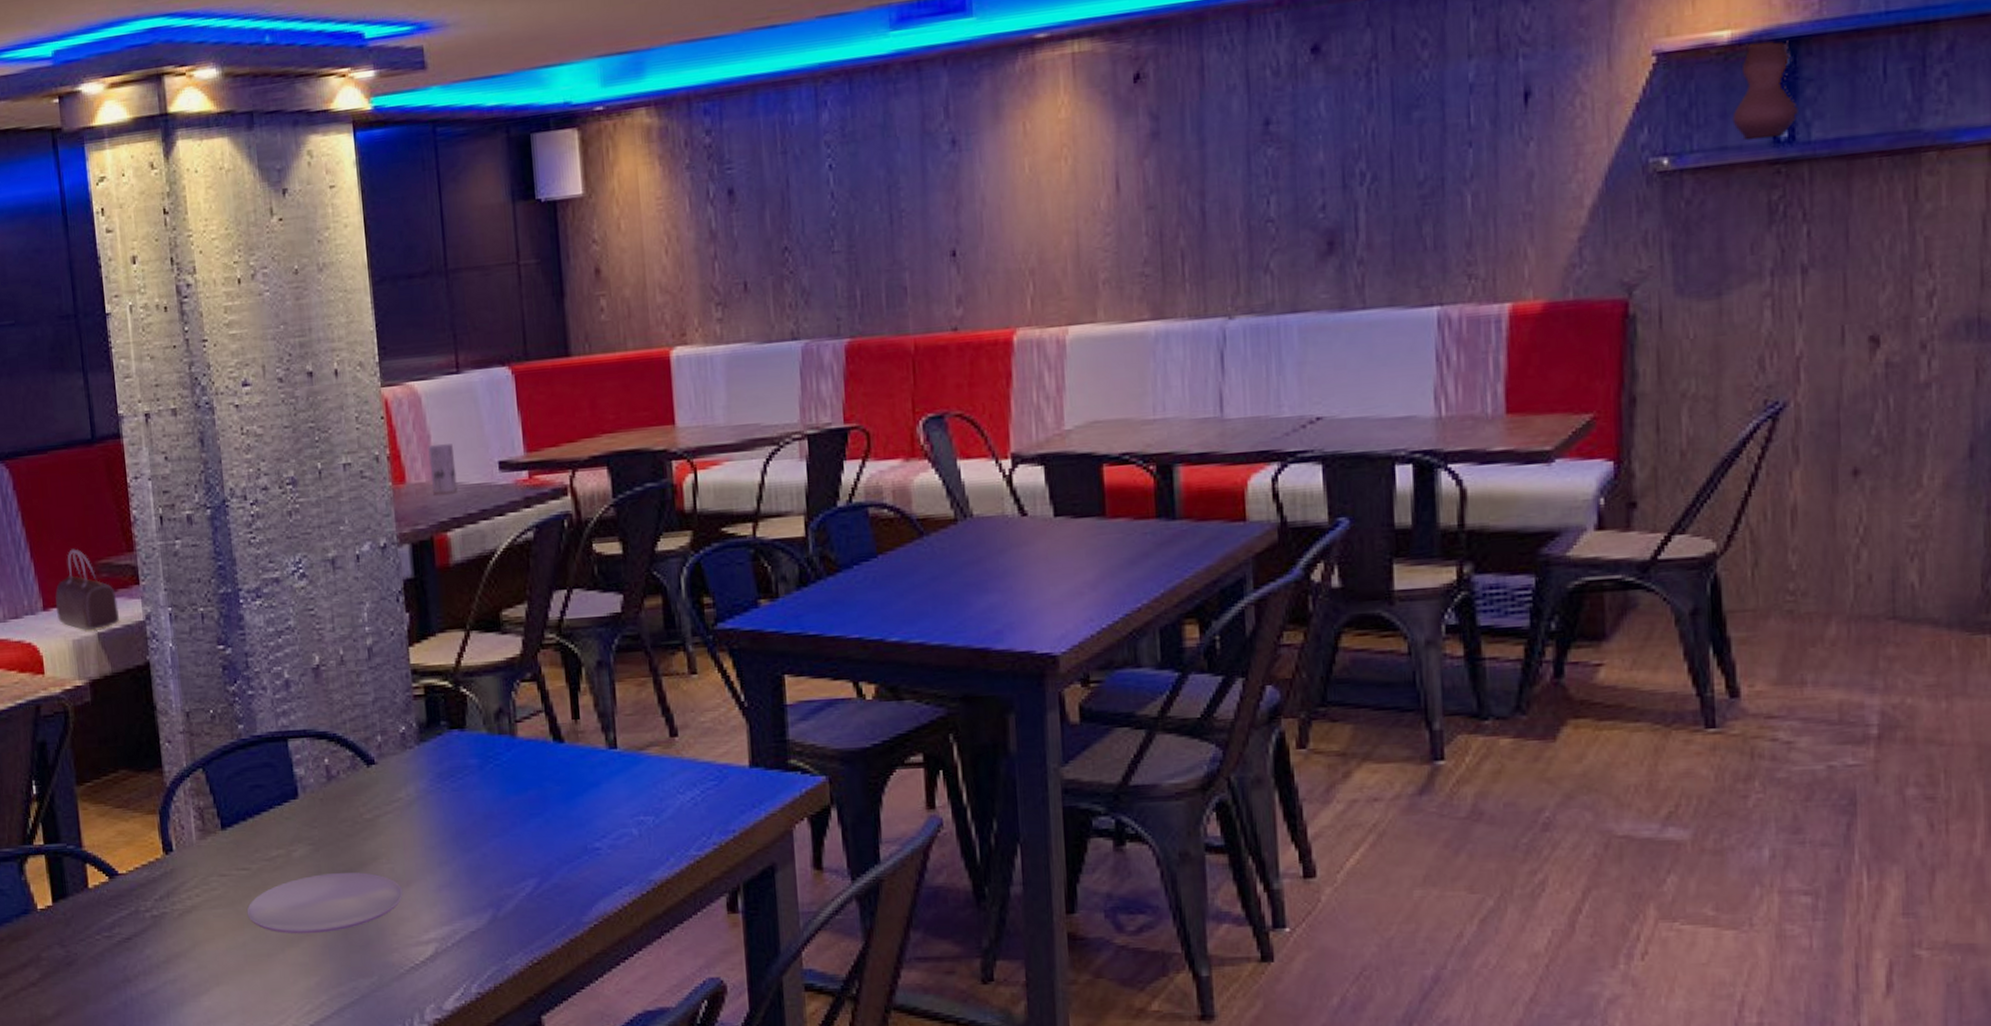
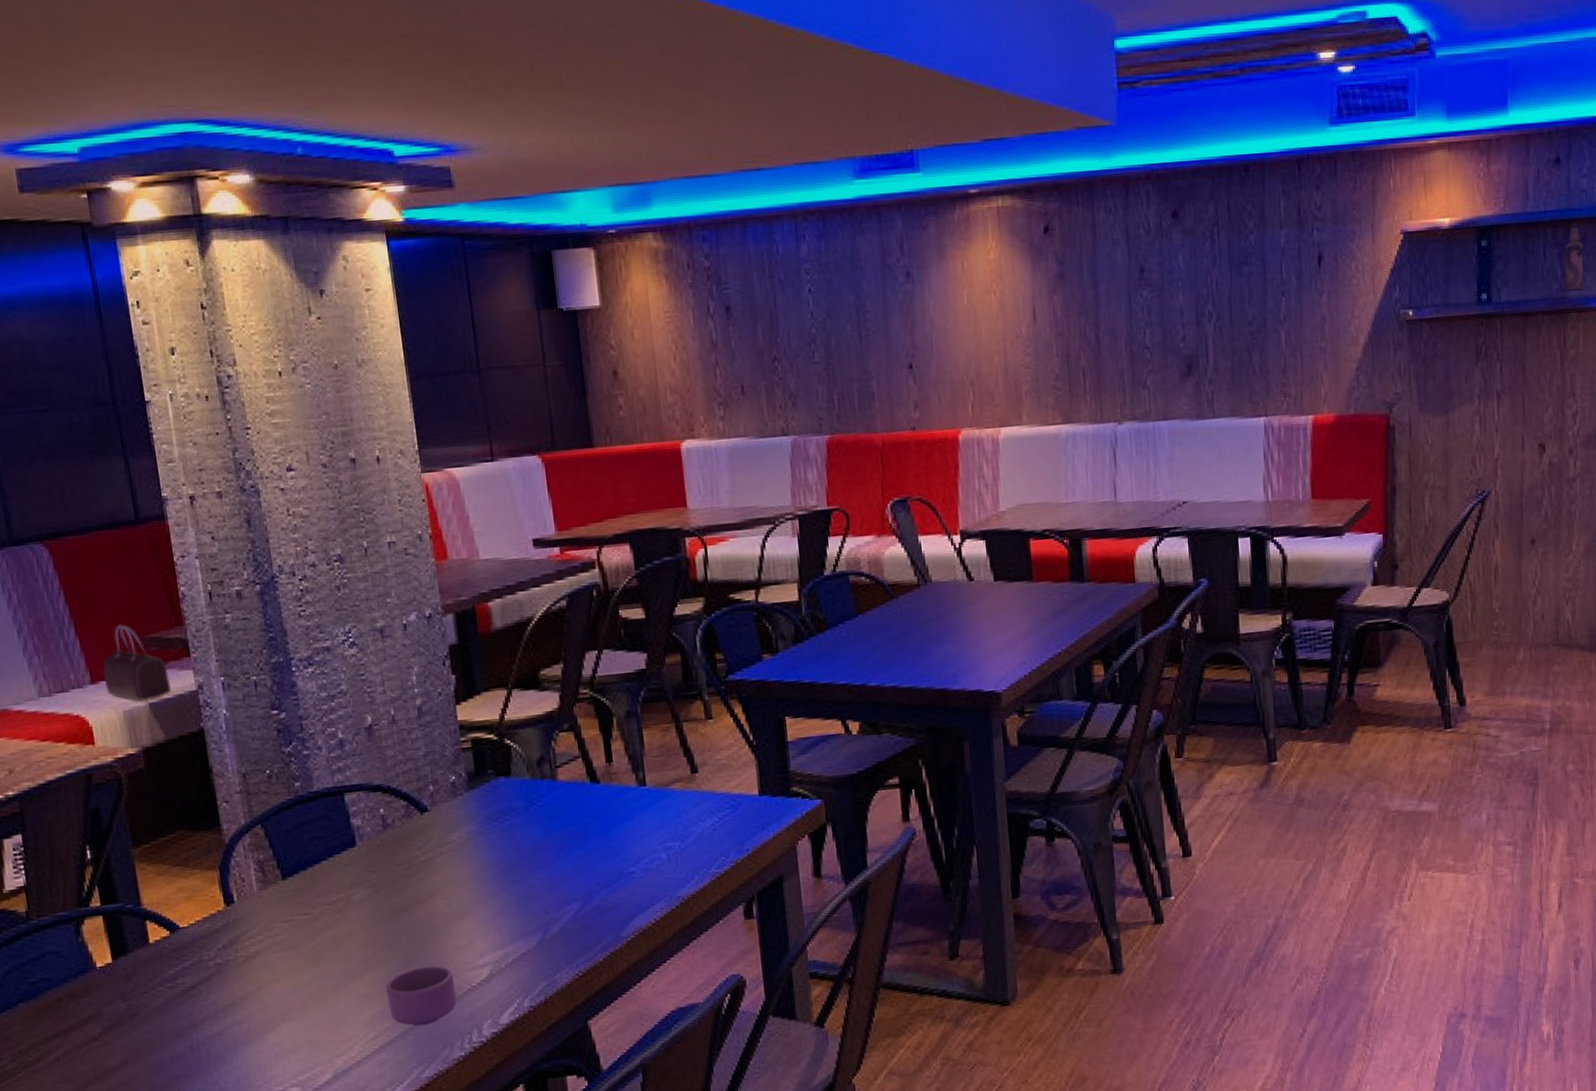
plate: present [246,872,403,934] -> none [310,909,459,970]
mug: none [323,937,398,1003] -> present [385,965,457,1026]
candle: present [428,444,458,497] -> none [467,524,496,571]
vase: present [1732,40,1798,139] -> none [1452,228,1493,299]
decorative bottle: none [1917,24,1953,122] -> present [1564,222,1584,291]

